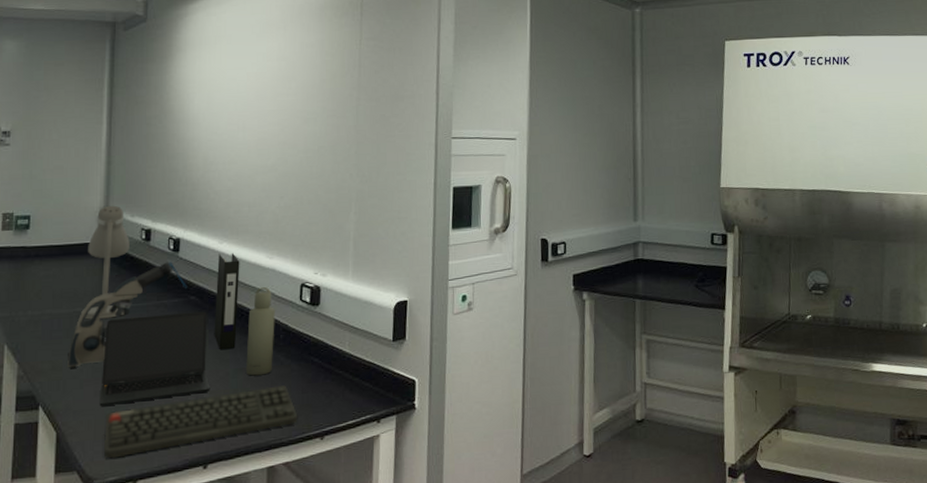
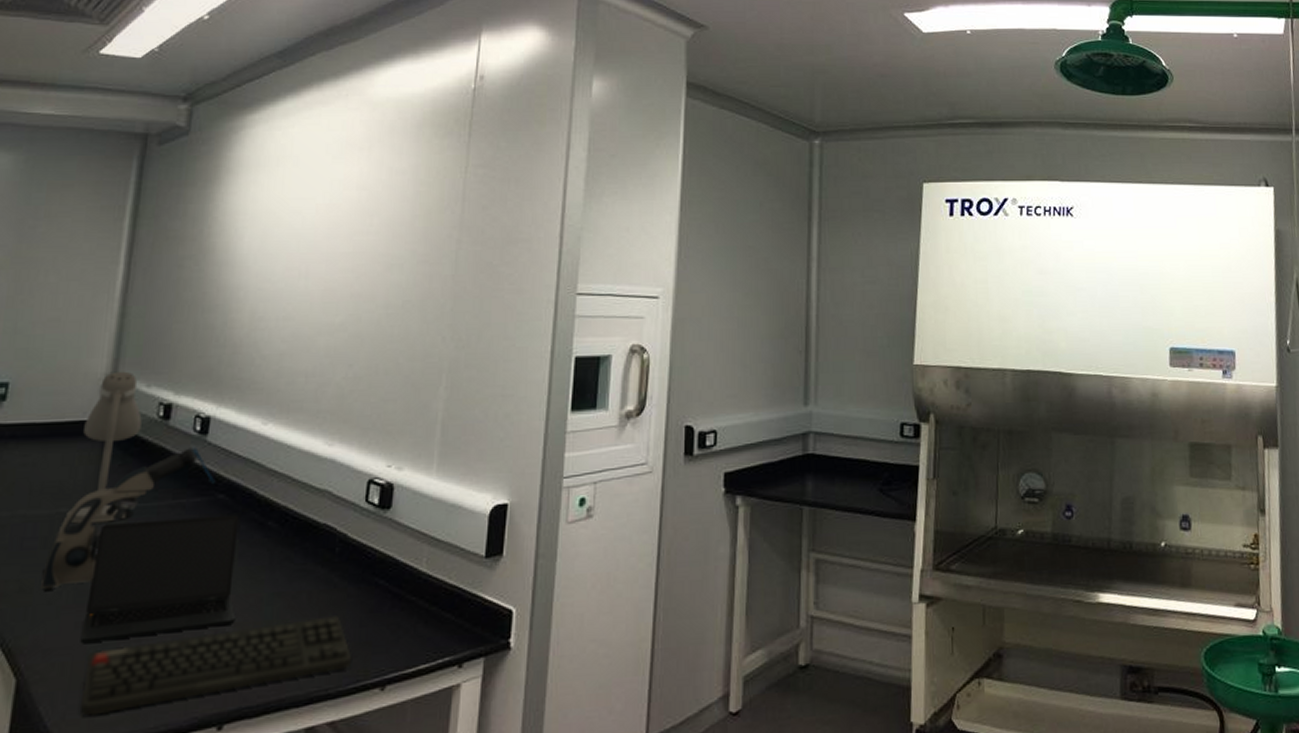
binder: present [214,253,240,350] -> none [246,437,289,568]
bottle: present [246,287,275,376] -> none [286,483,331,603]

